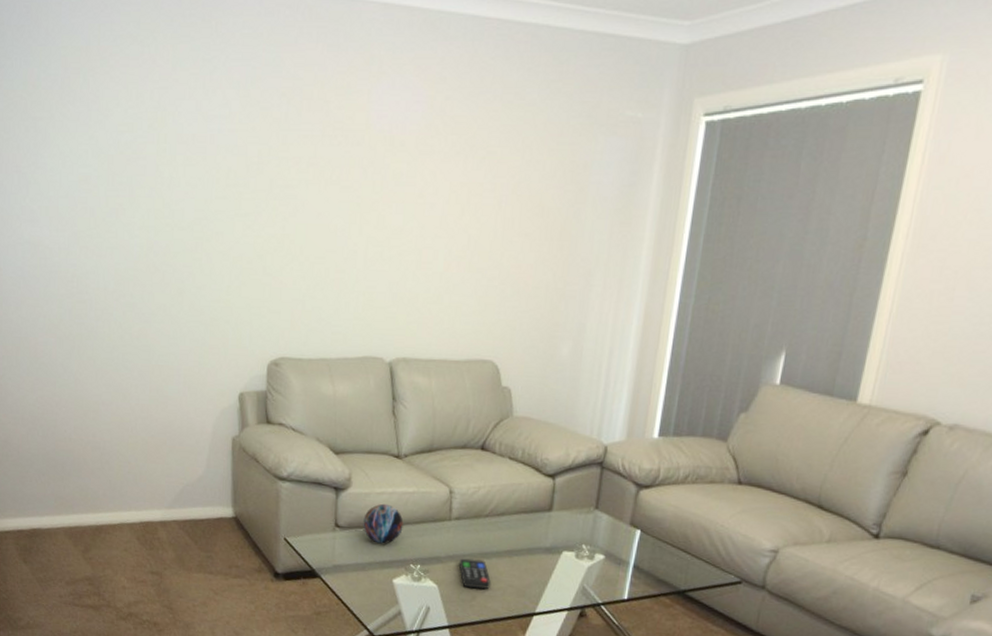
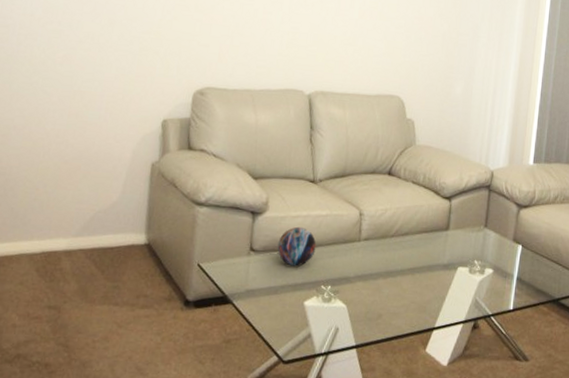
remote control: present [459,558,491,589] -> none [367,277,395,307]

